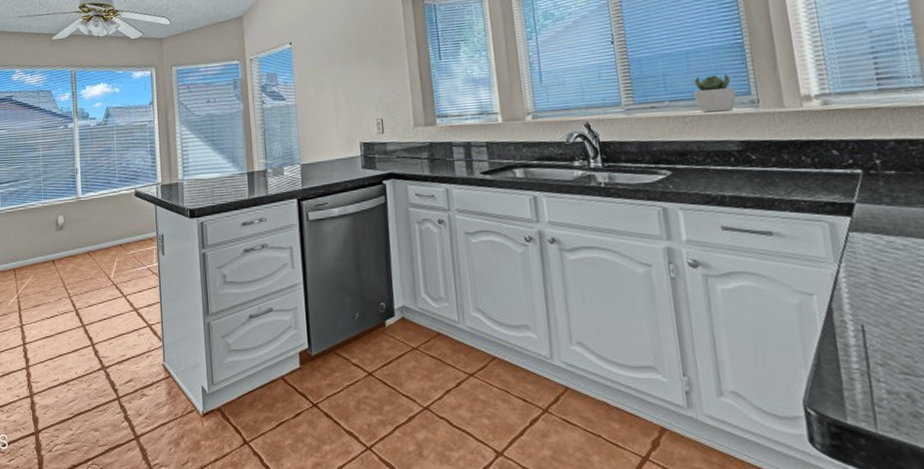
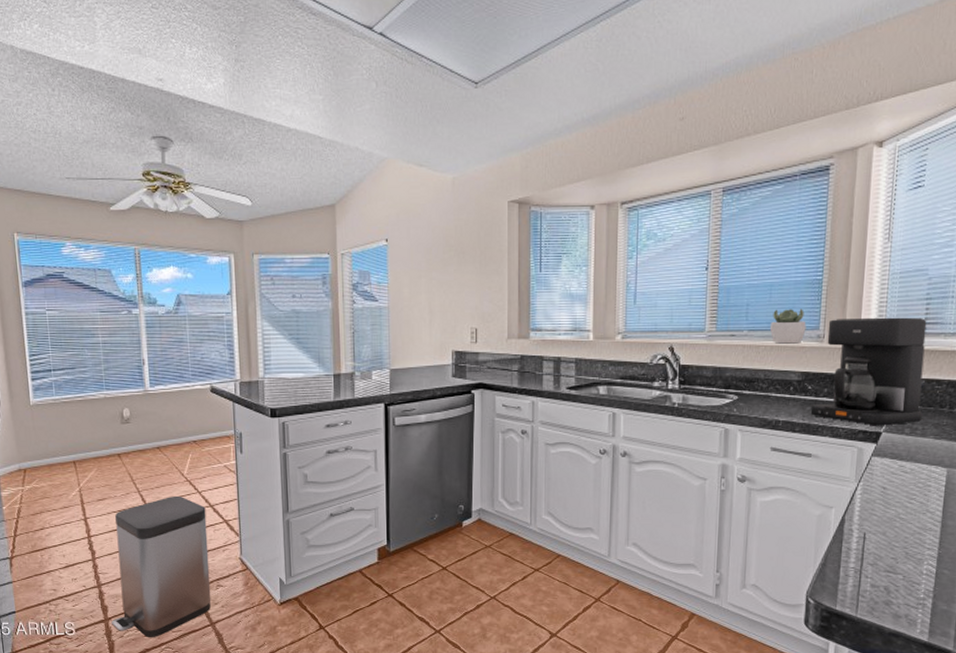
pedal bin: none [41,300,136,452] -> present [111,495,211,637]
coffee maker: none [759,73,902,197] -> present [810,317,927,426]

